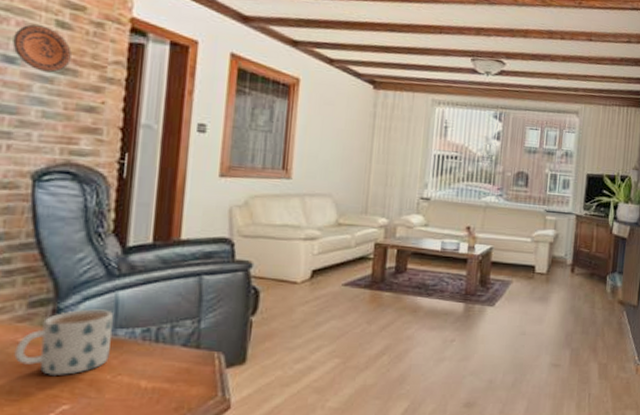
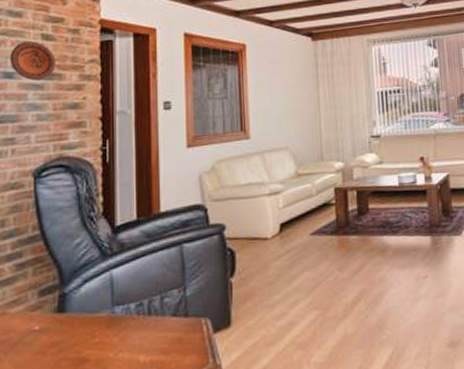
mug: present [14,309,113,377] -> none [31,289,111,360]

